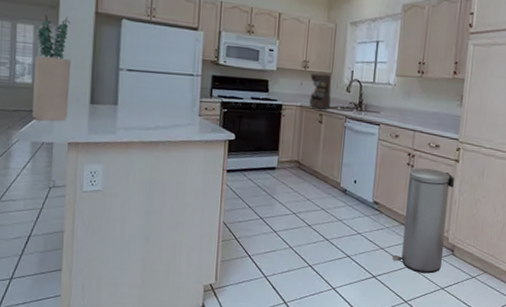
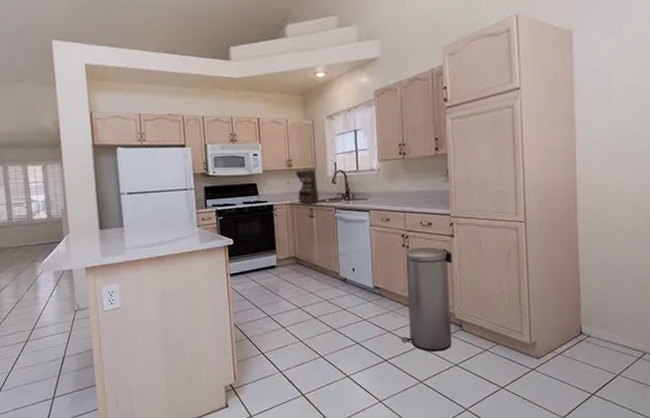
vase: present [32,15,72,122] -> none [45,153,82,251]

